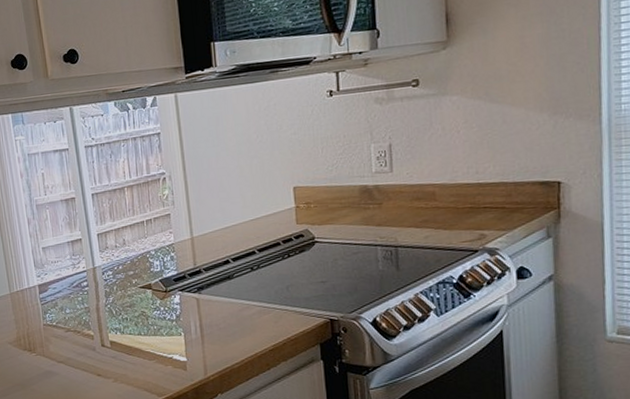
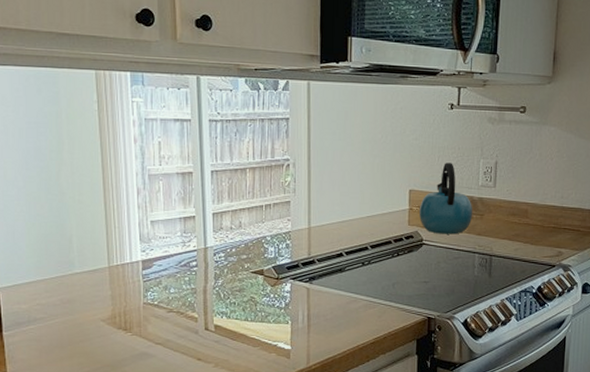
kettle: none [306,152,370,230] -> present [418,163,473,235]

